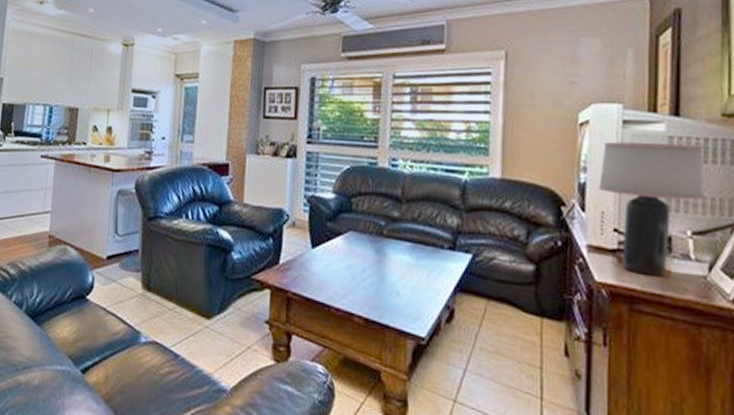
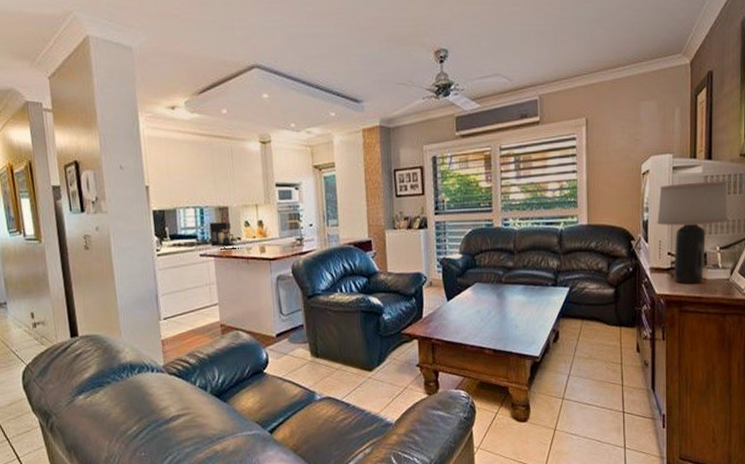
coffee maker: none [54,123,80,150] -> present [209,222,235,247]

